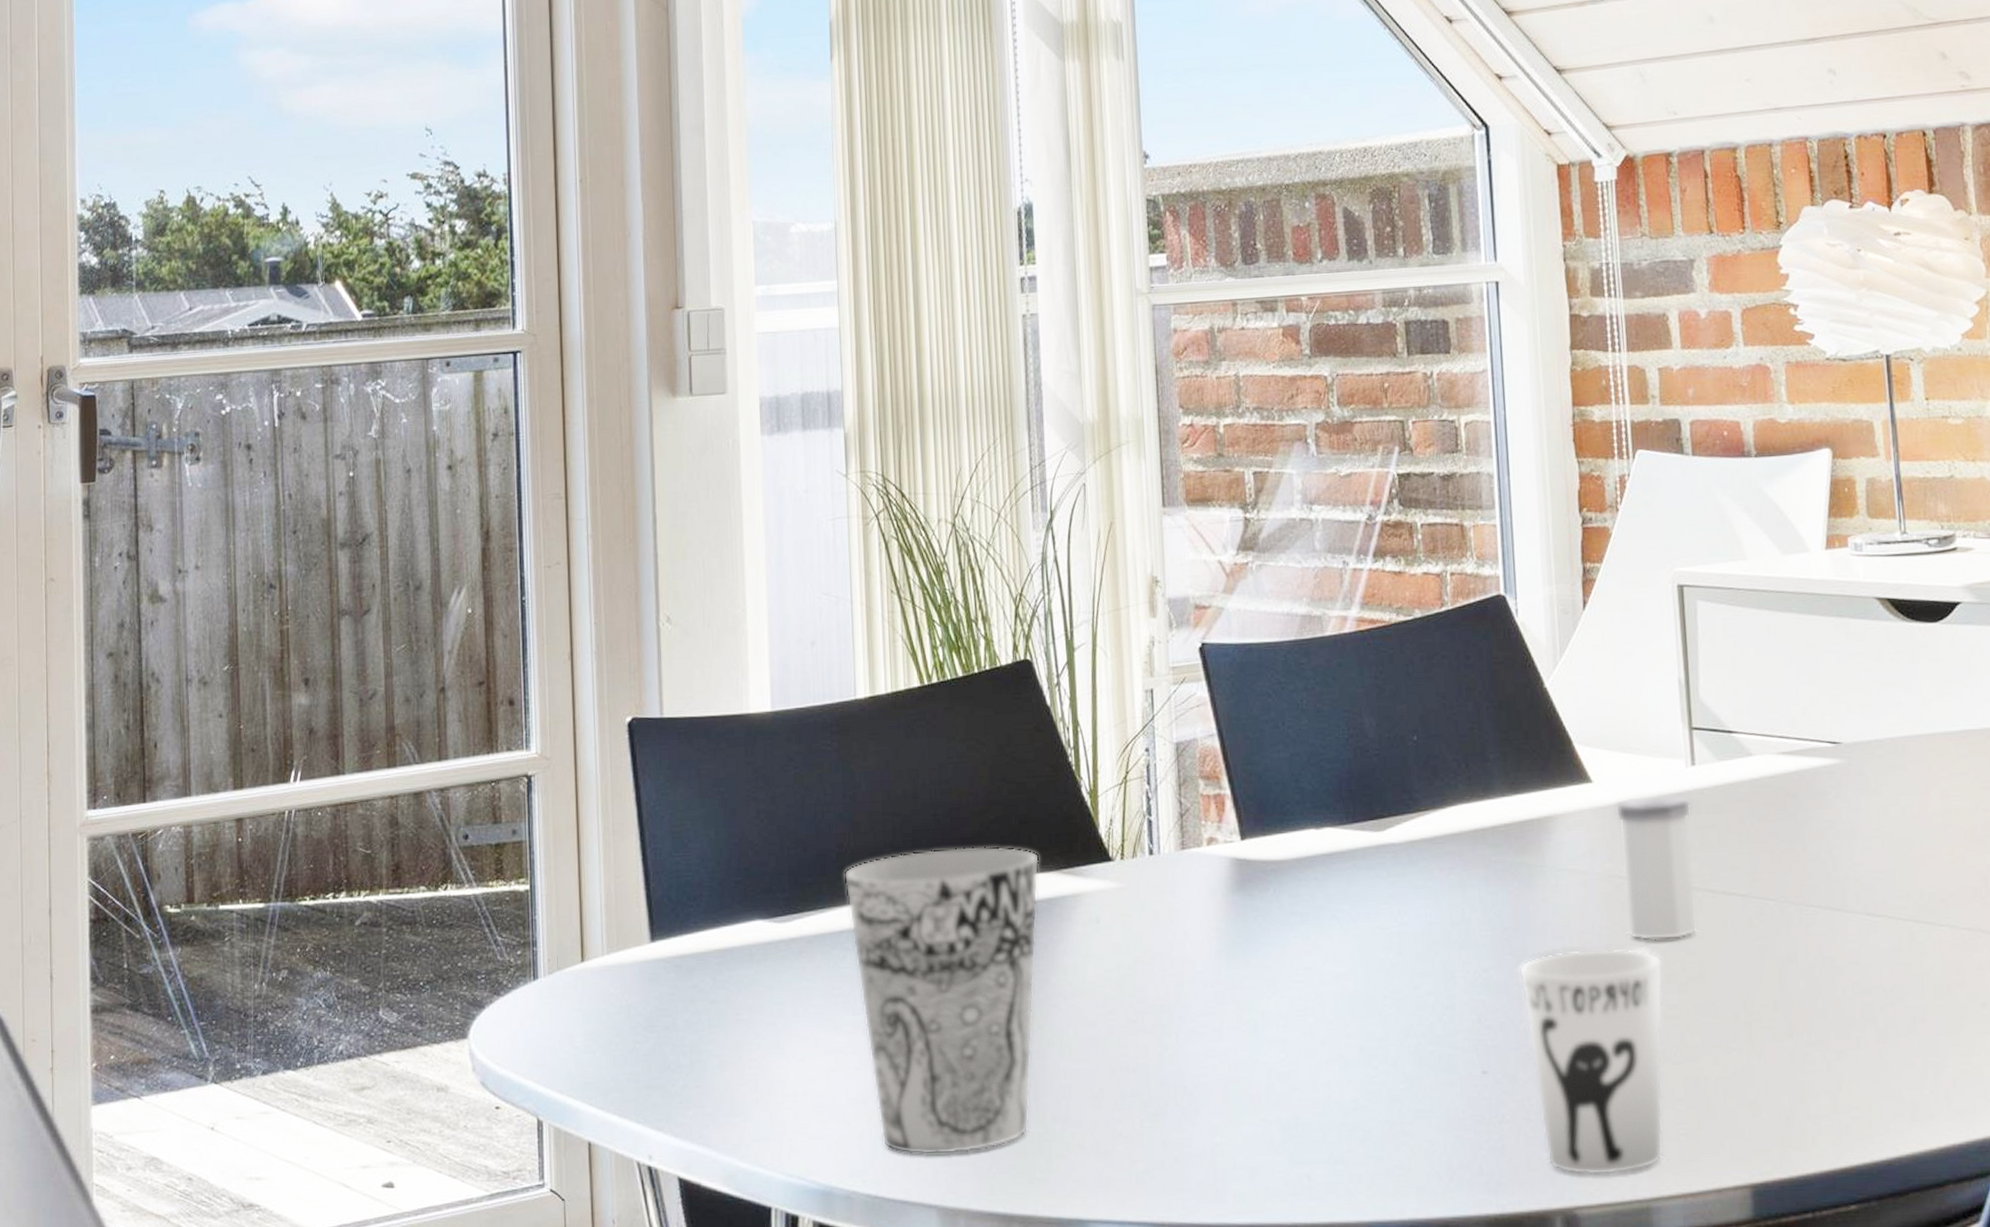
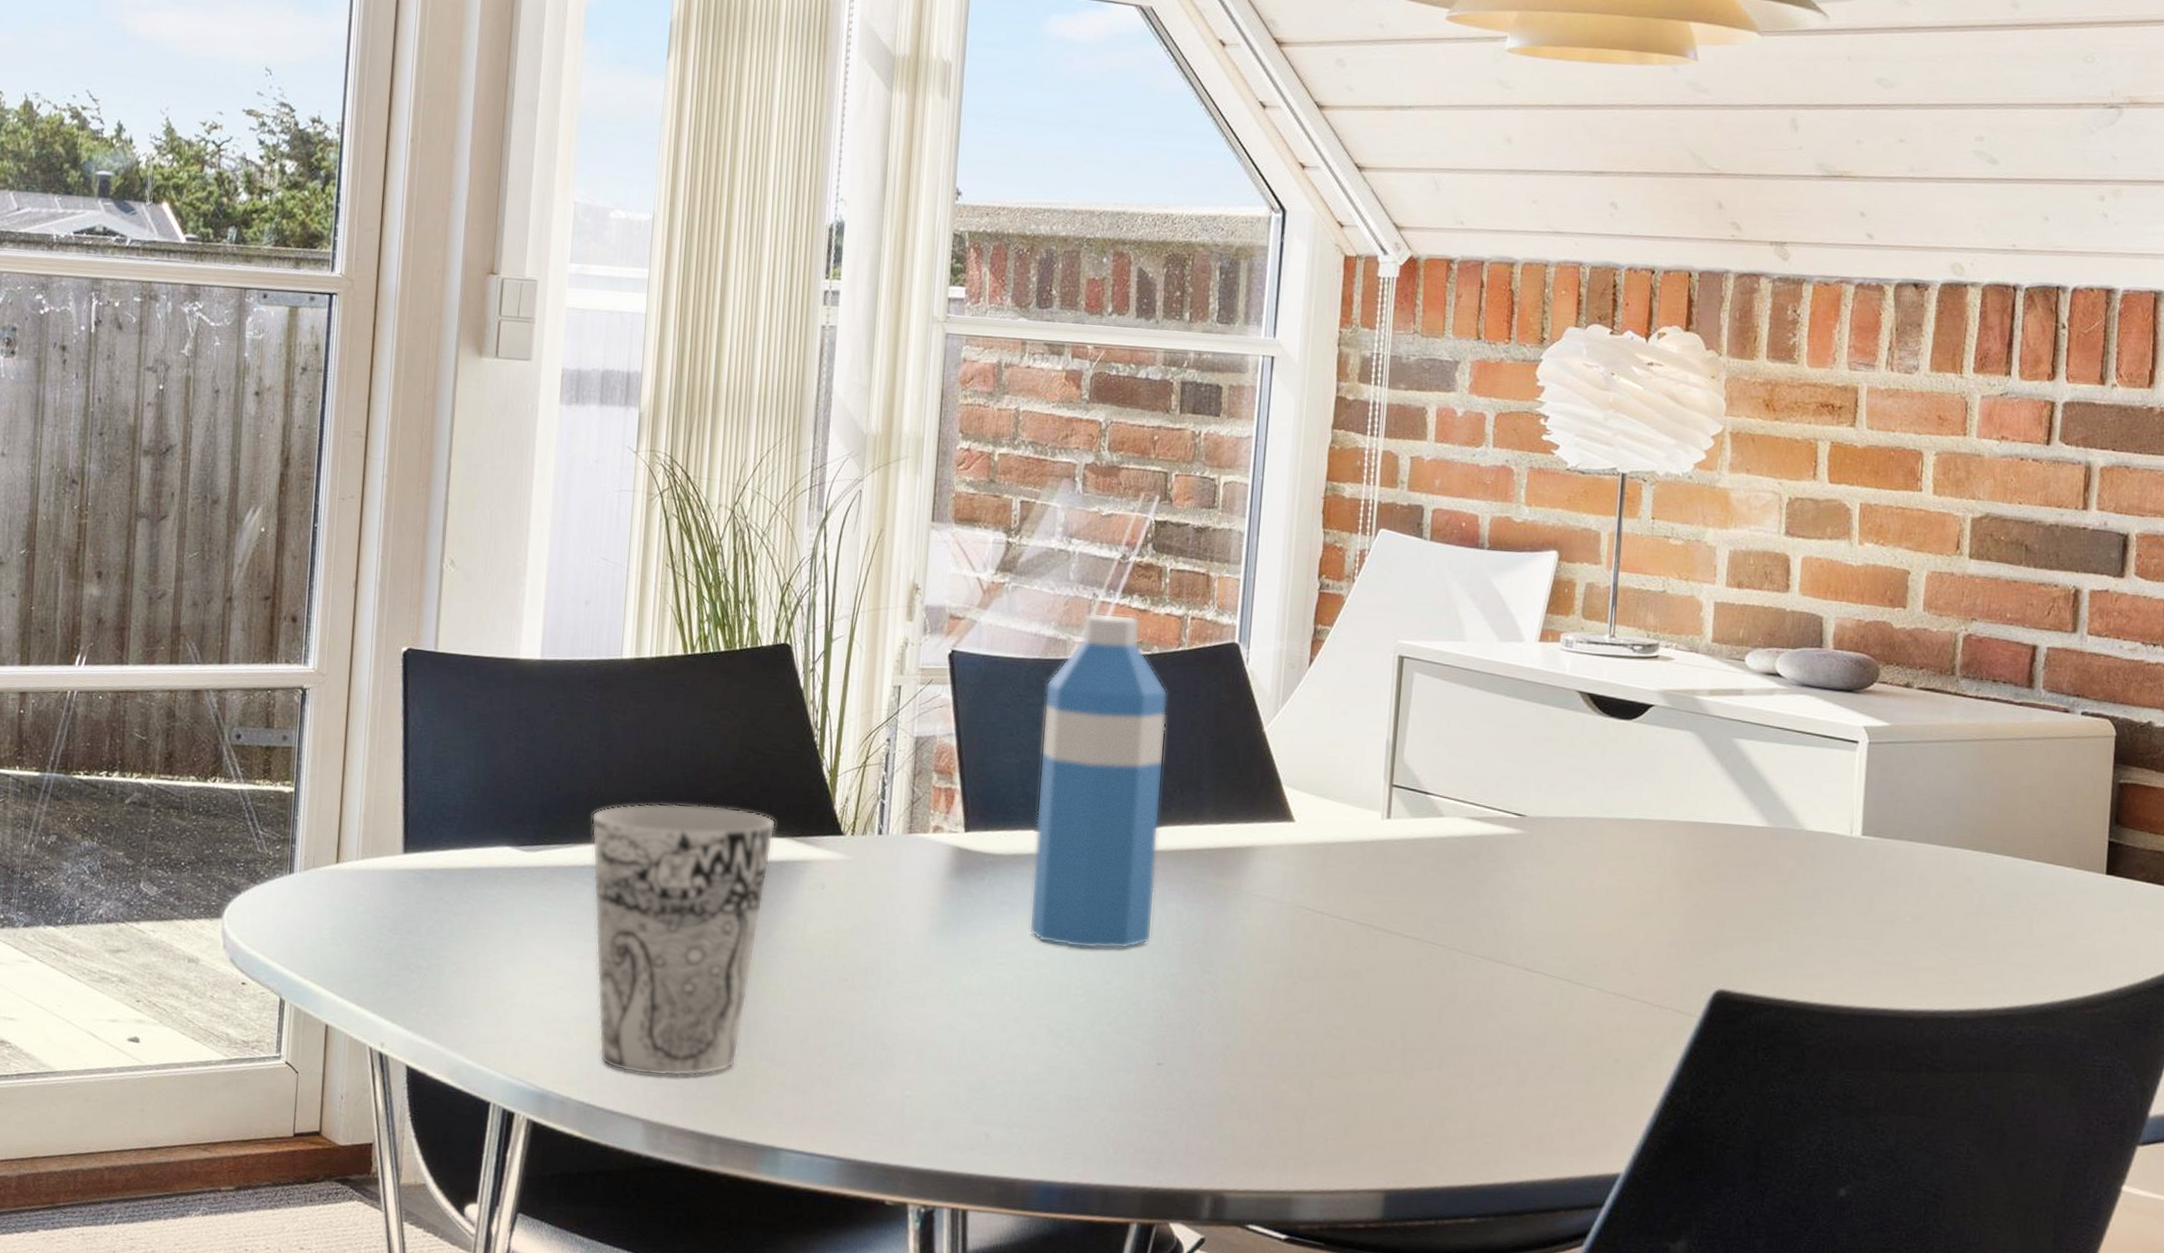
water bottle: none [1306,580,1457,954] -> present [1029,613,1168,949]
cup: present [1519,948,1663,1176] -> none [1203,967,1335,1167]
salt shaker: present [1615,793,1697,941] -> none [1307,838,1381,970]

